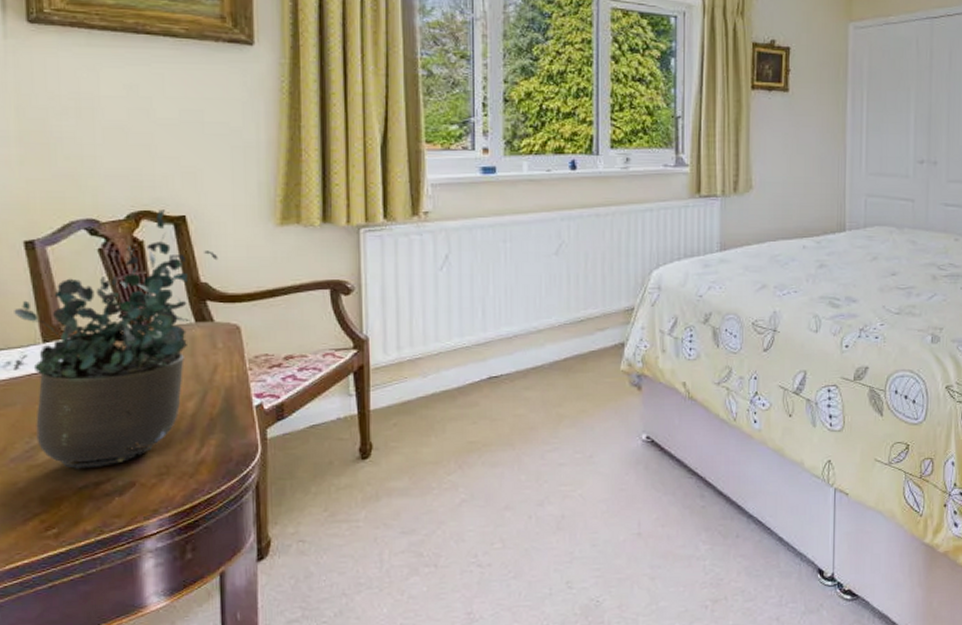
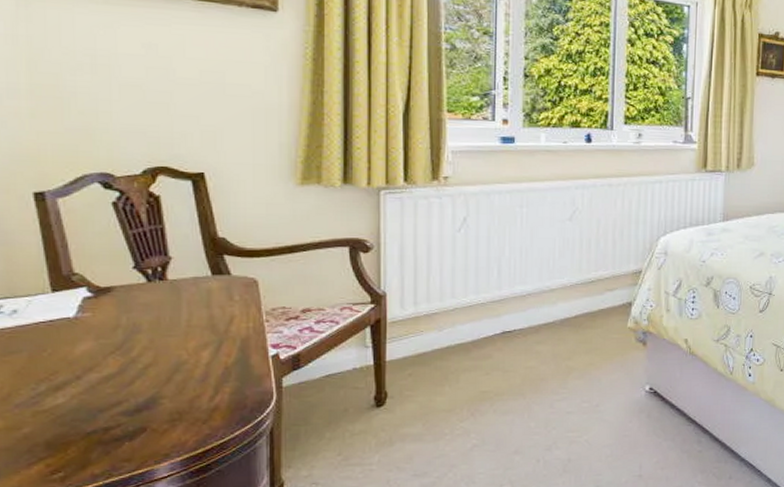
potted plant: present [13,209,218,469] -> none [20,166,237,415]

